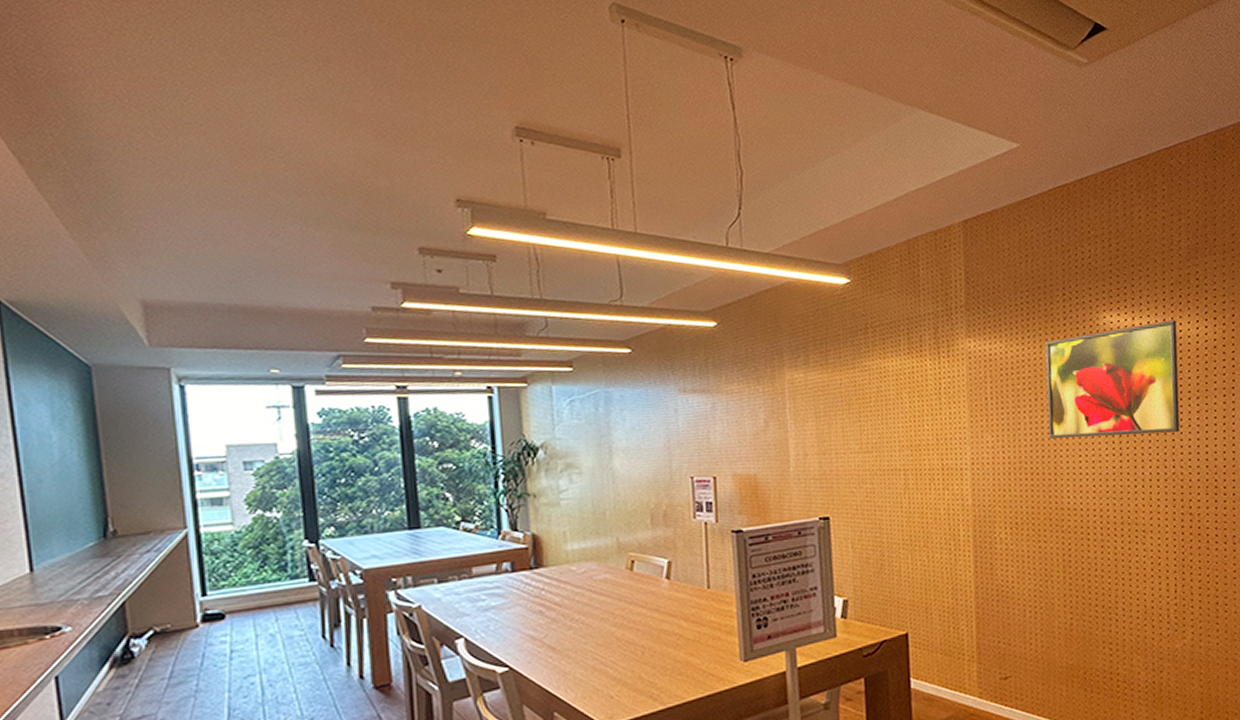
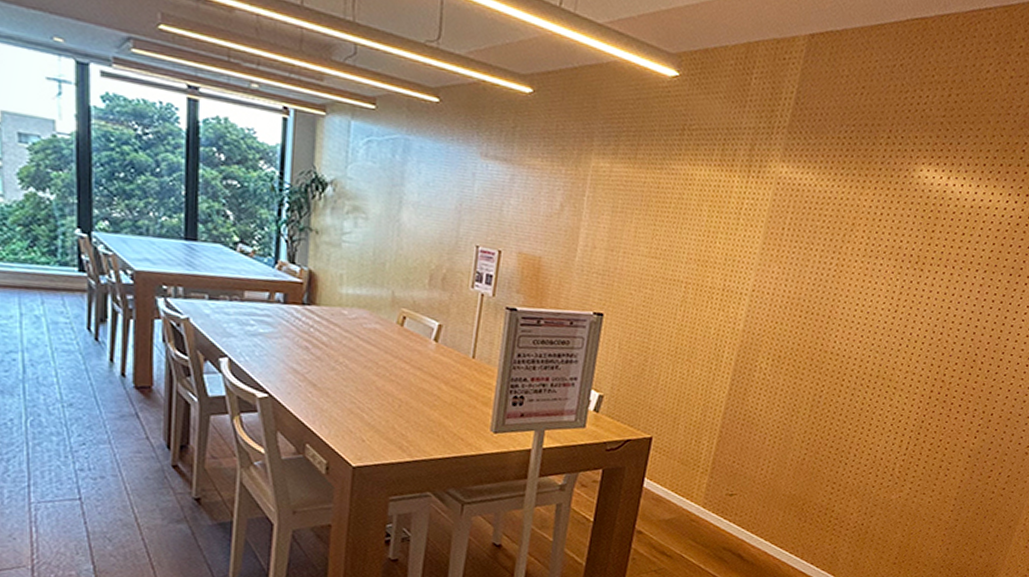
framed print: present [1045,320,1180,439] -> none [833,183,989,301]

